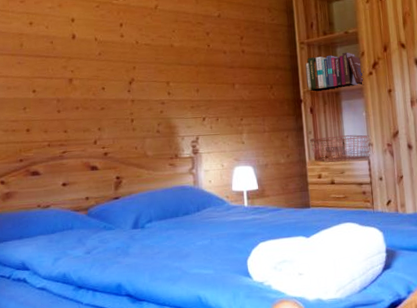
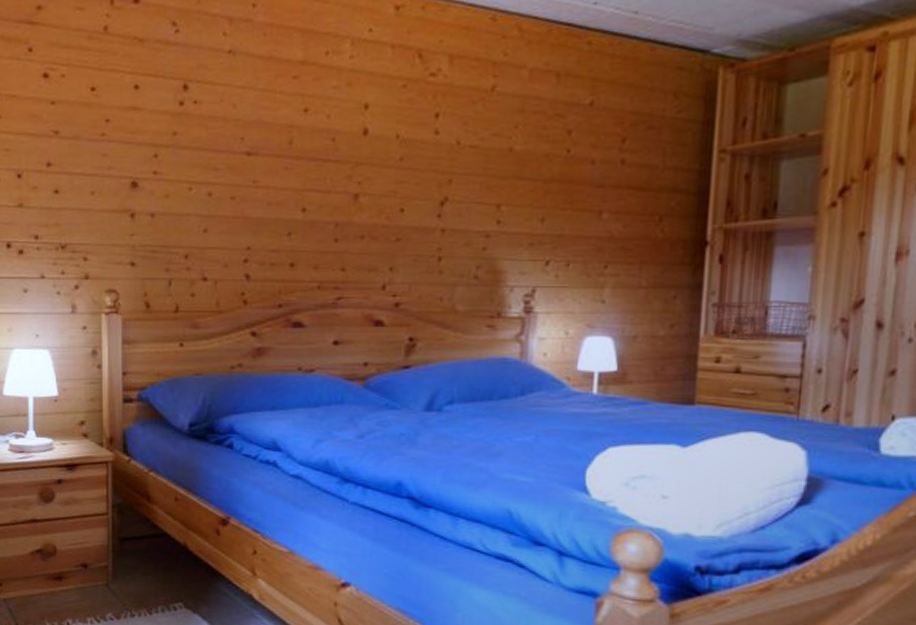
books: present [305,52,364,92] -> none [720,168,823,230]

